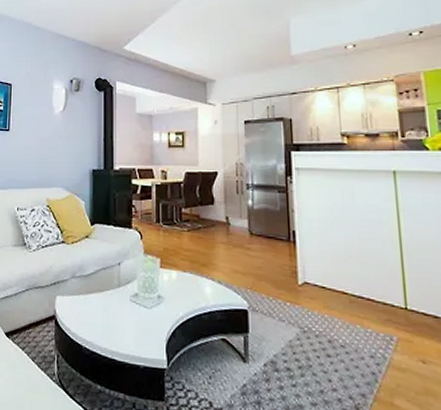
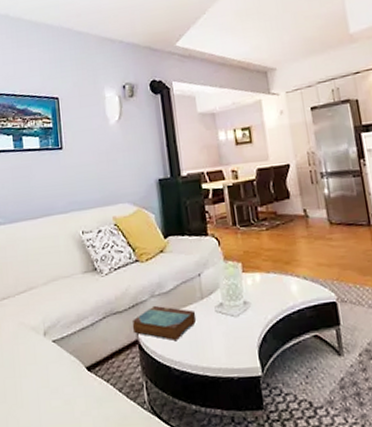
book: none [51,285,112,323] -> present [131,305,197,342]

